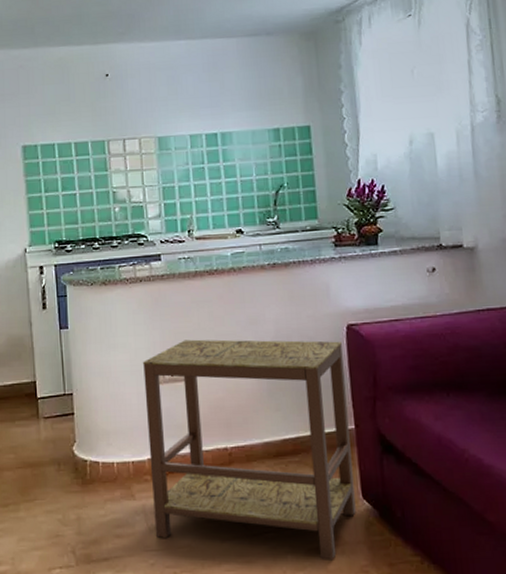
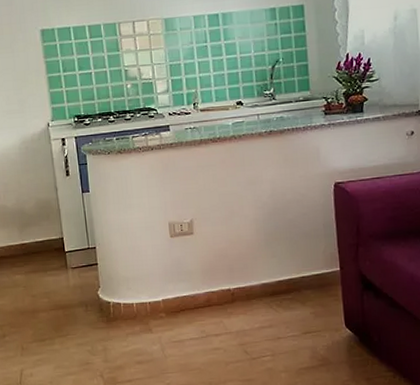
side table: present [142,339,356,560] -> none [155,197,340,377]

